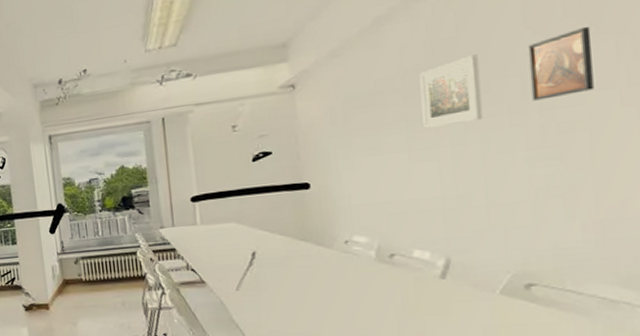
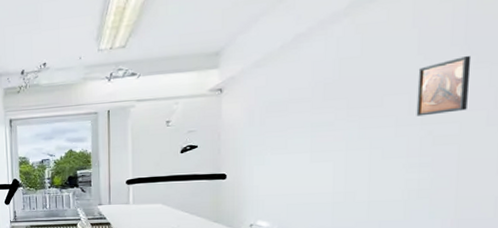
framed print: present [419,54,484,129] -> none [325,73,377,134]

